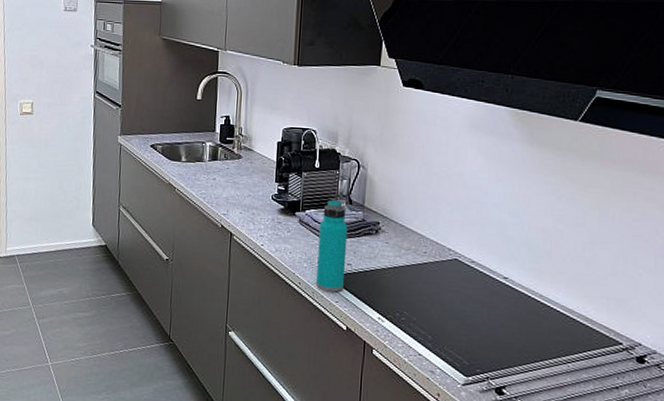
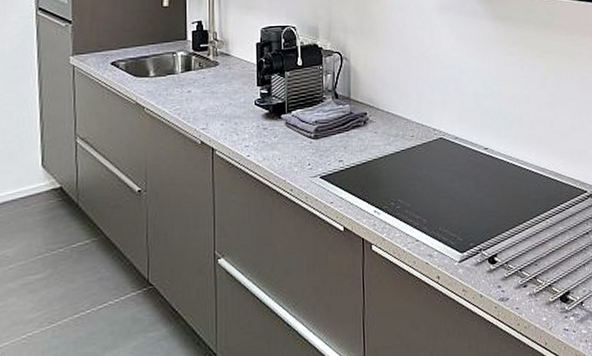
water bottle: present [316,199,348,292] -> none [307,96,337,194]

